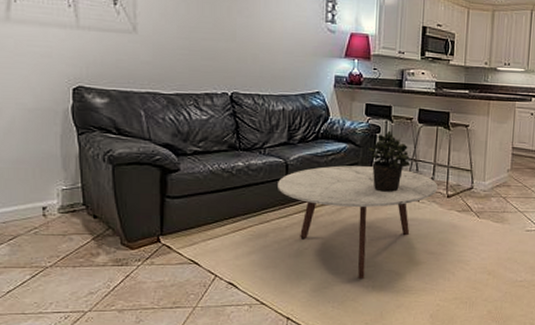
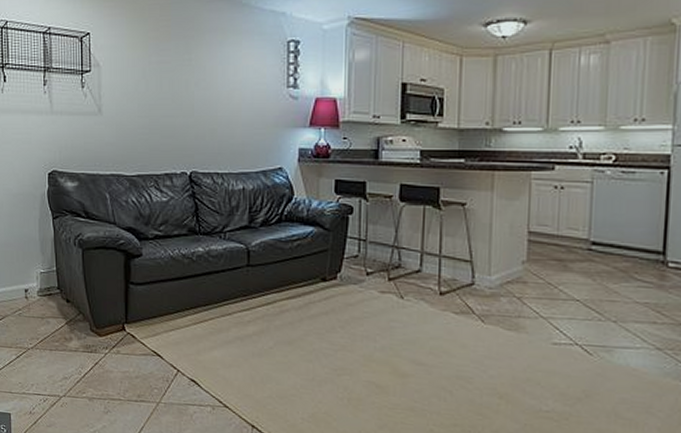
coffee table: present [278,165,437,279] -> none [239,252,426,389]
potted plant: present [369,131,410,192] -> none [340,212,390,286]

